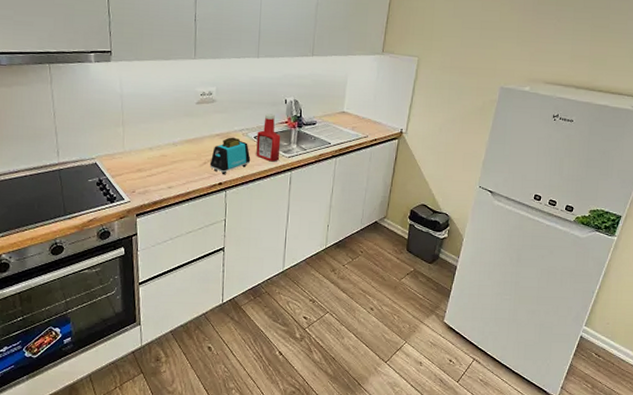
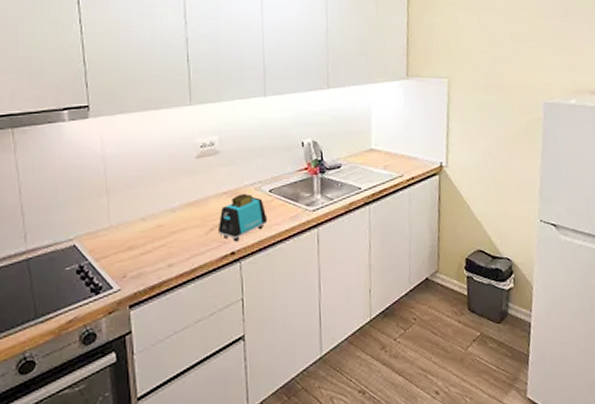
ketchup bottle: present [256,113,281,162] -> none [272,160,303,219]

